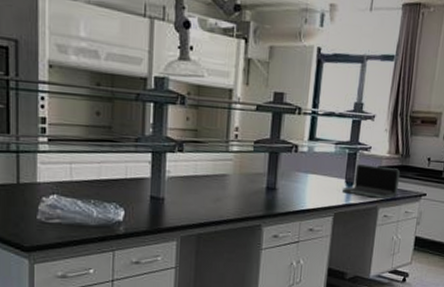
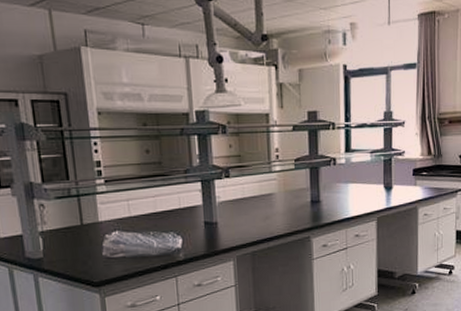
laptop: present [341,163,401,200] -> none [381,168,435,199]

